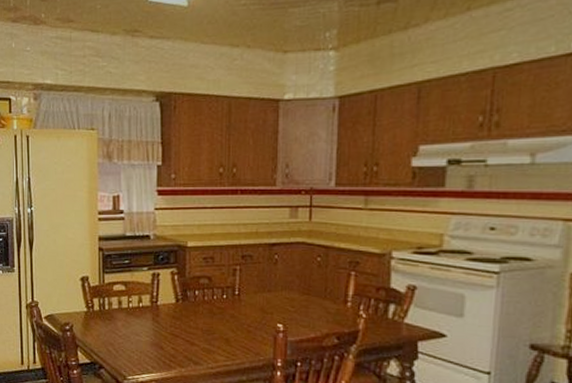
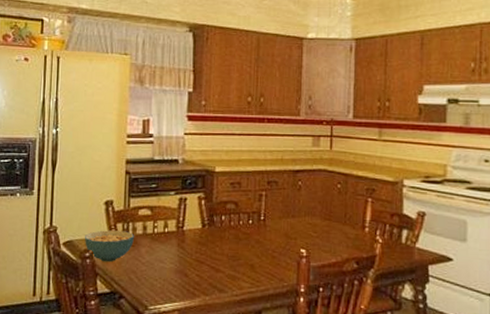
cereal bowl: none [63,305,110,335] -> present [84,230,134,262]

